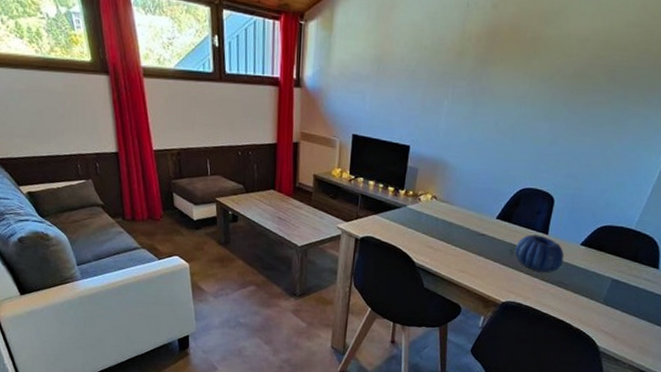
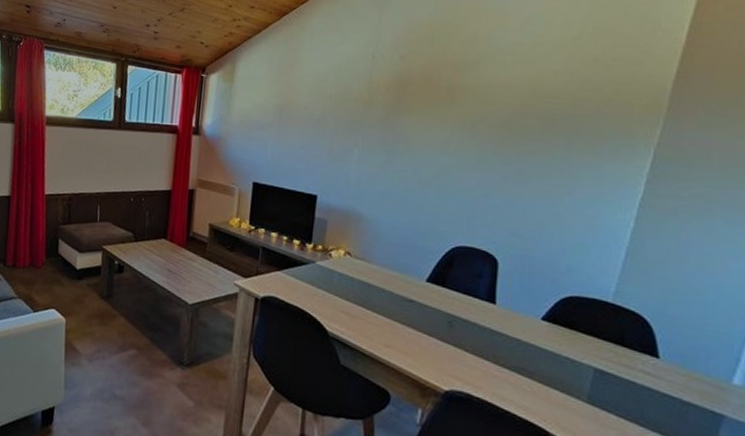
decorative bowl: present [515,234,565,272] -> none [455,303,522,354]

